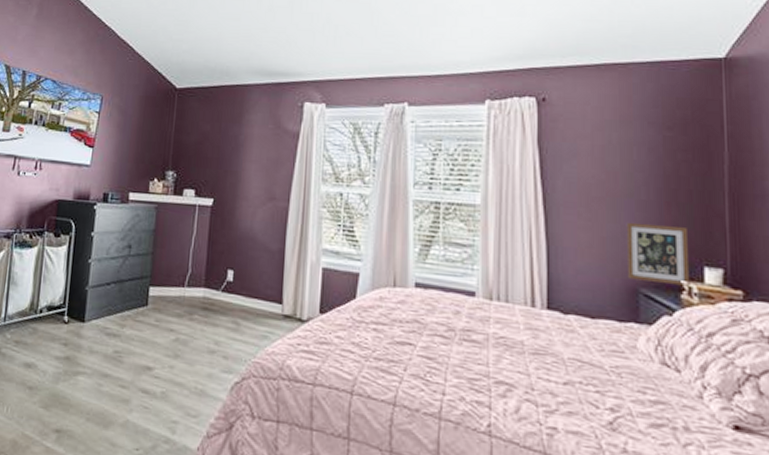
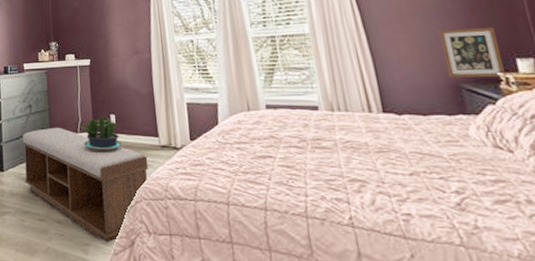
bench: none [108,276,265,423] -> present [23,127,149,243]
potted plant: none [186,269,237,314] -> present [79,115,122,151]

